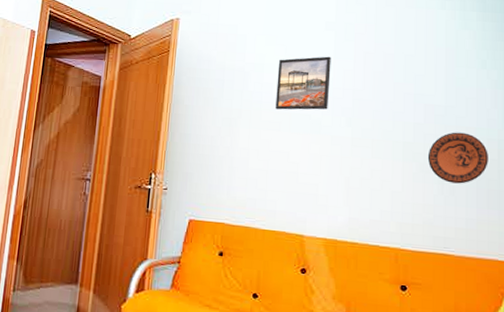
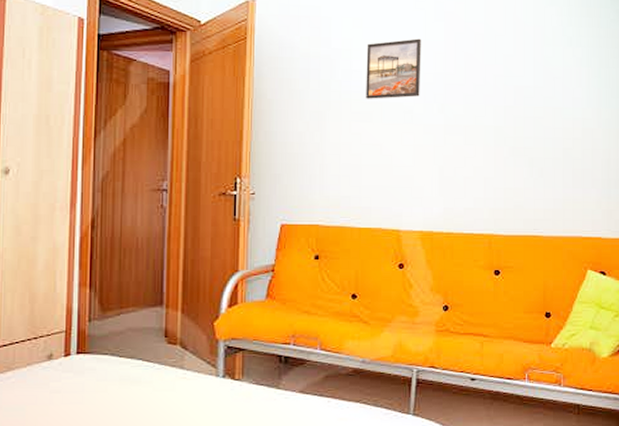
decorative plate: present [427,132,488,184] -> none [517,113,574,165]

